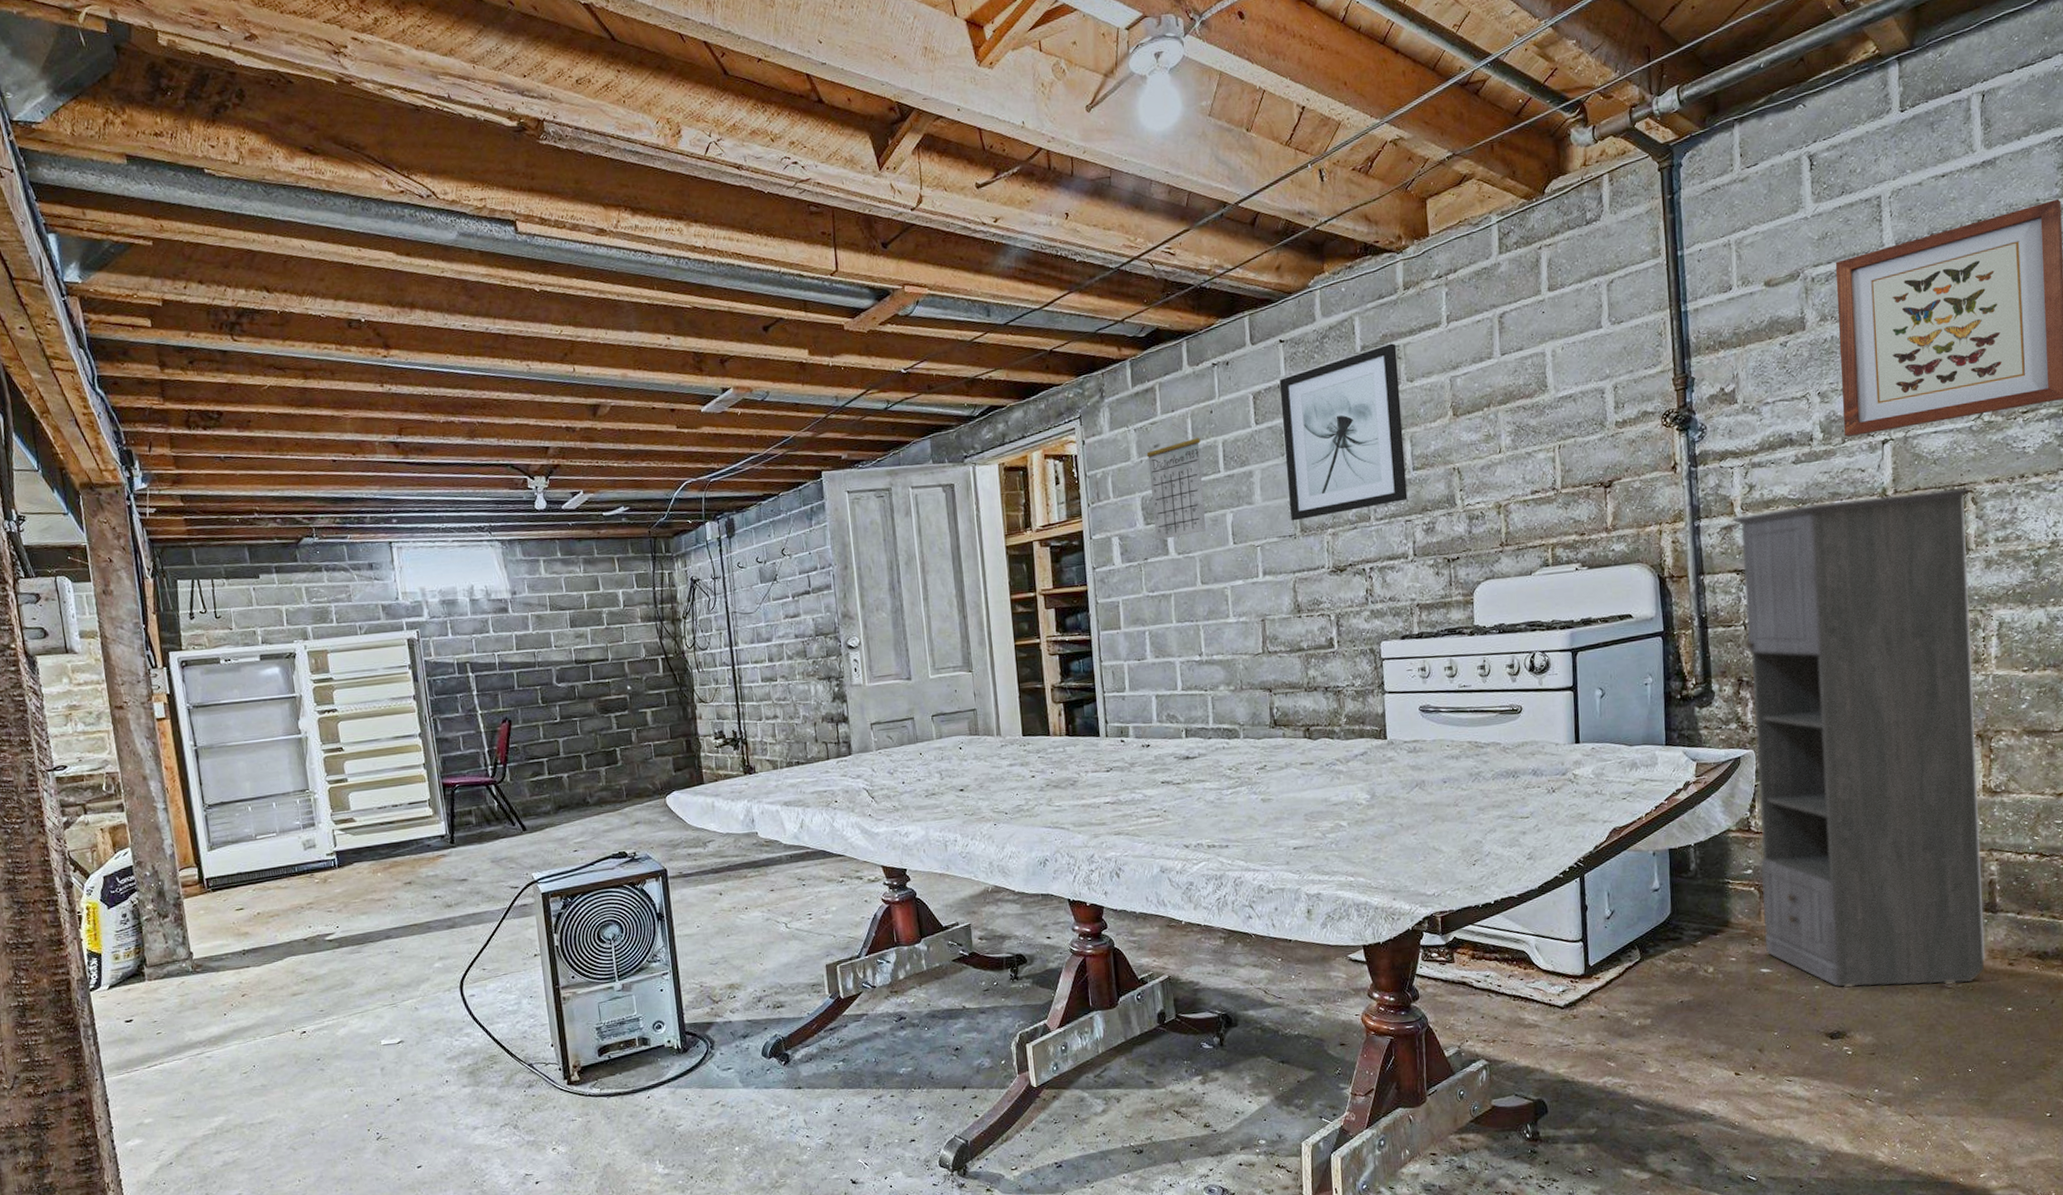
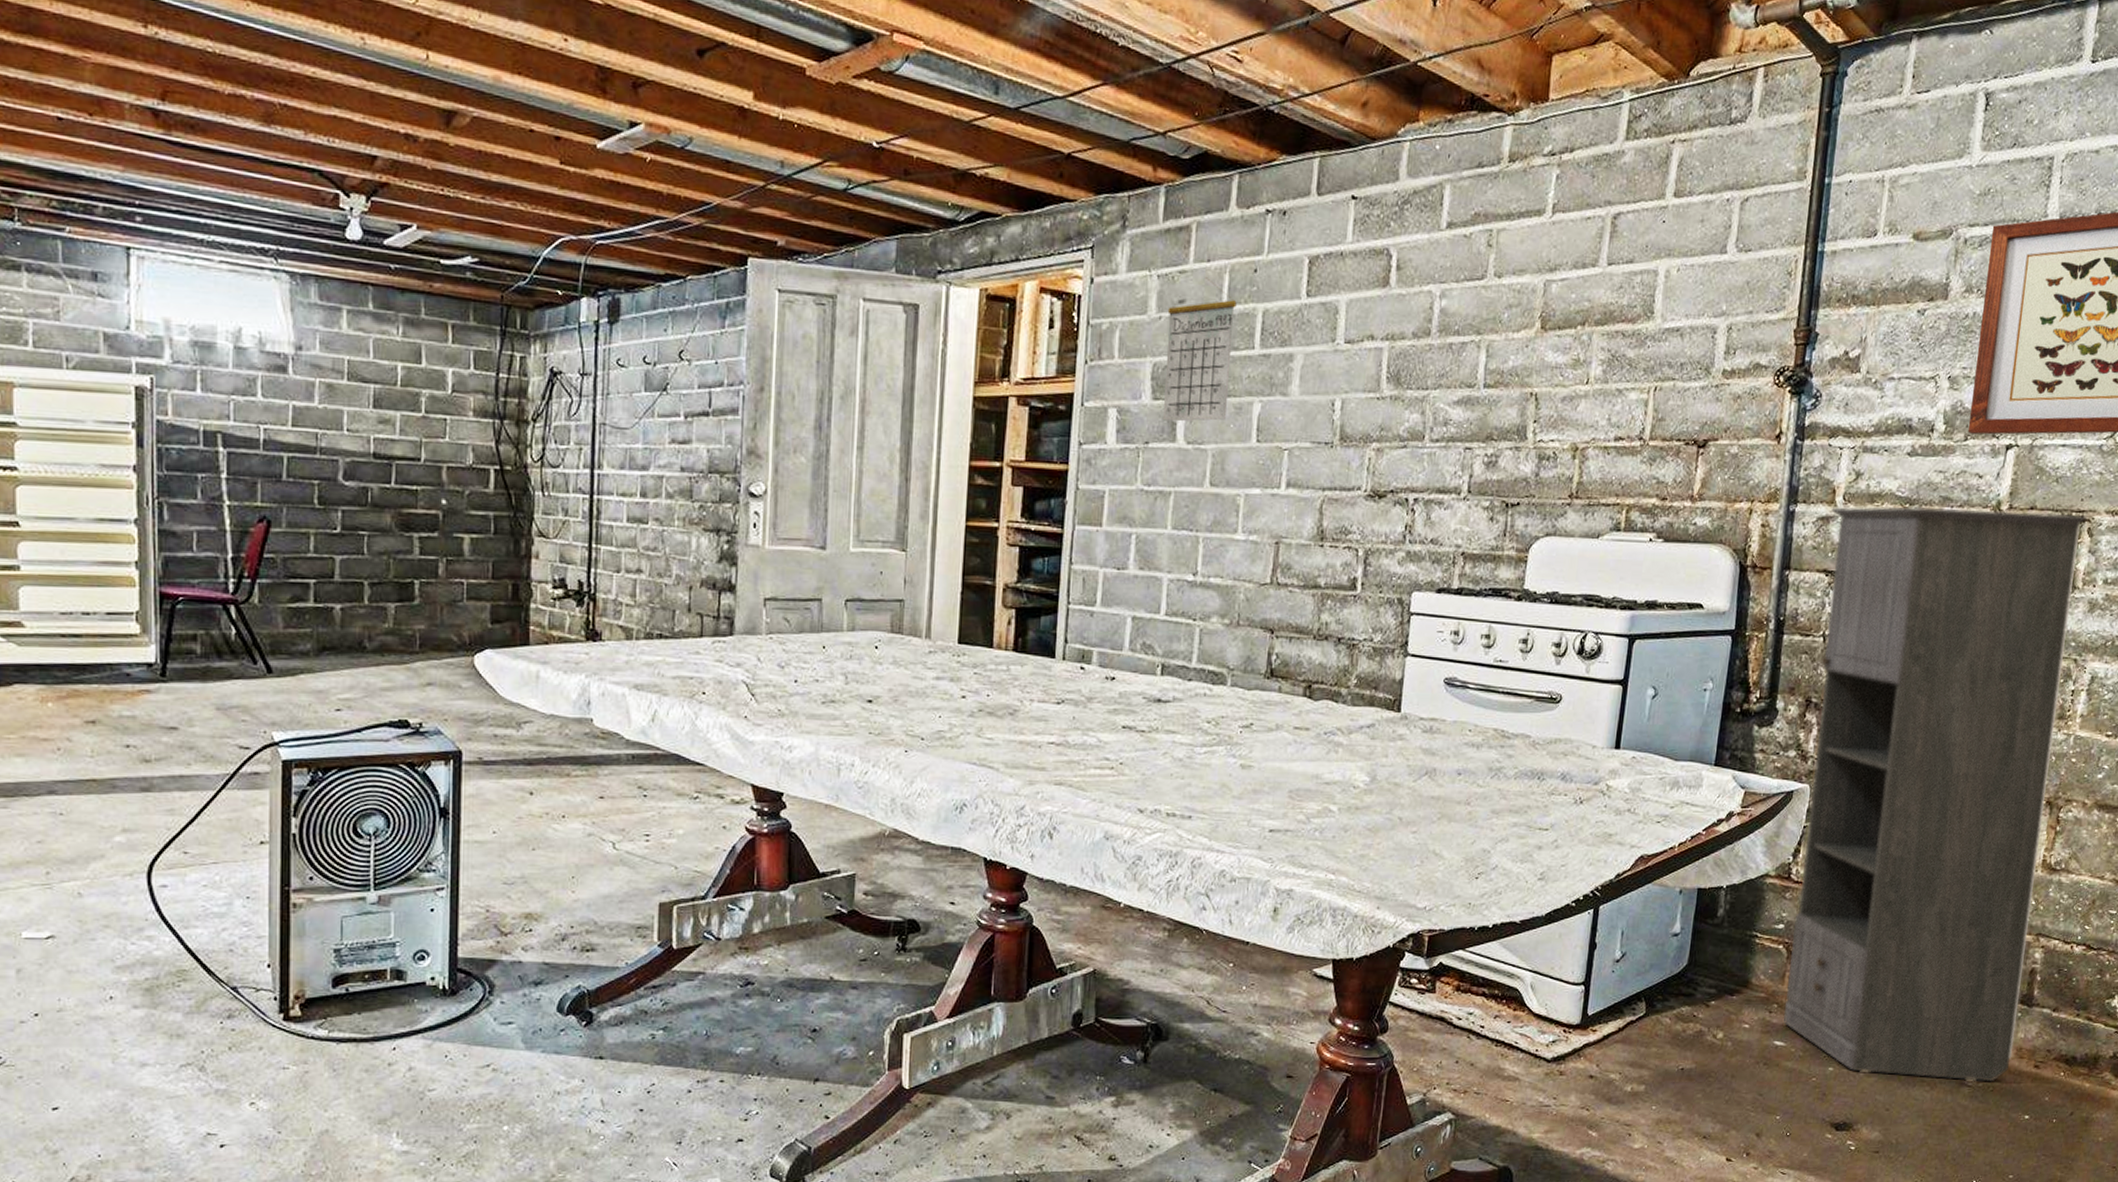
wall art: present [1279,343,1408,521] -> none [1331,225,1489,426]

